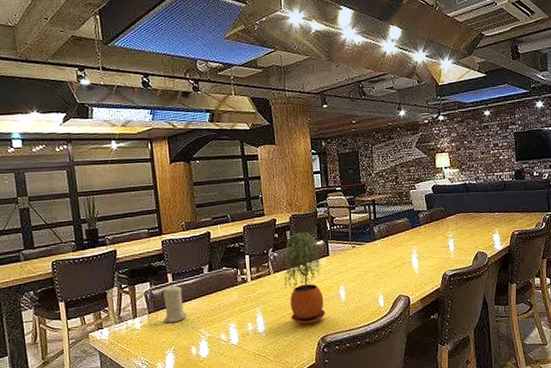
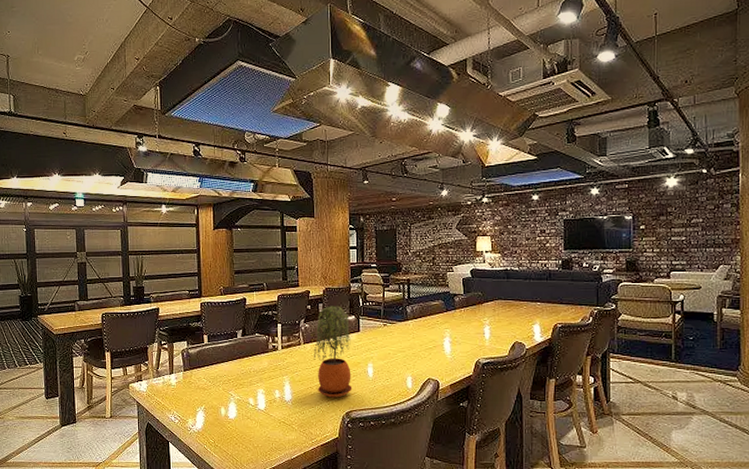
candle: present [162,285,187,323] -> none [196,346,218,383]

